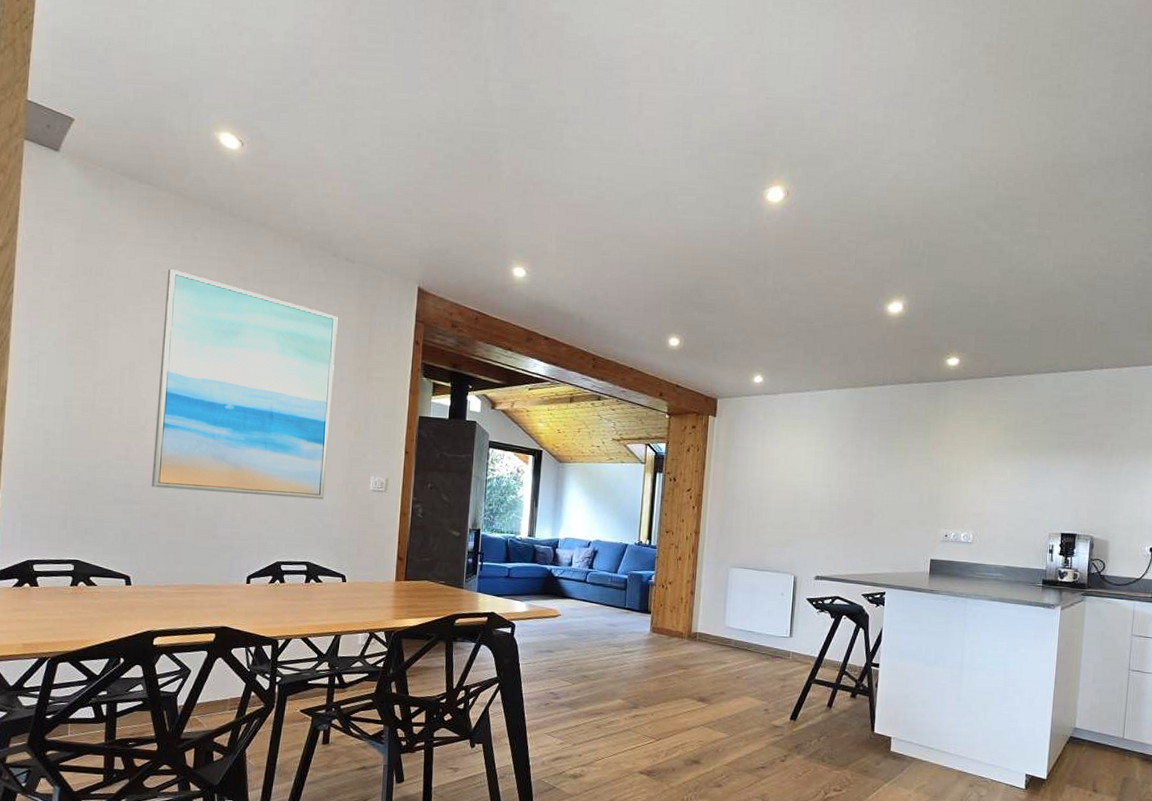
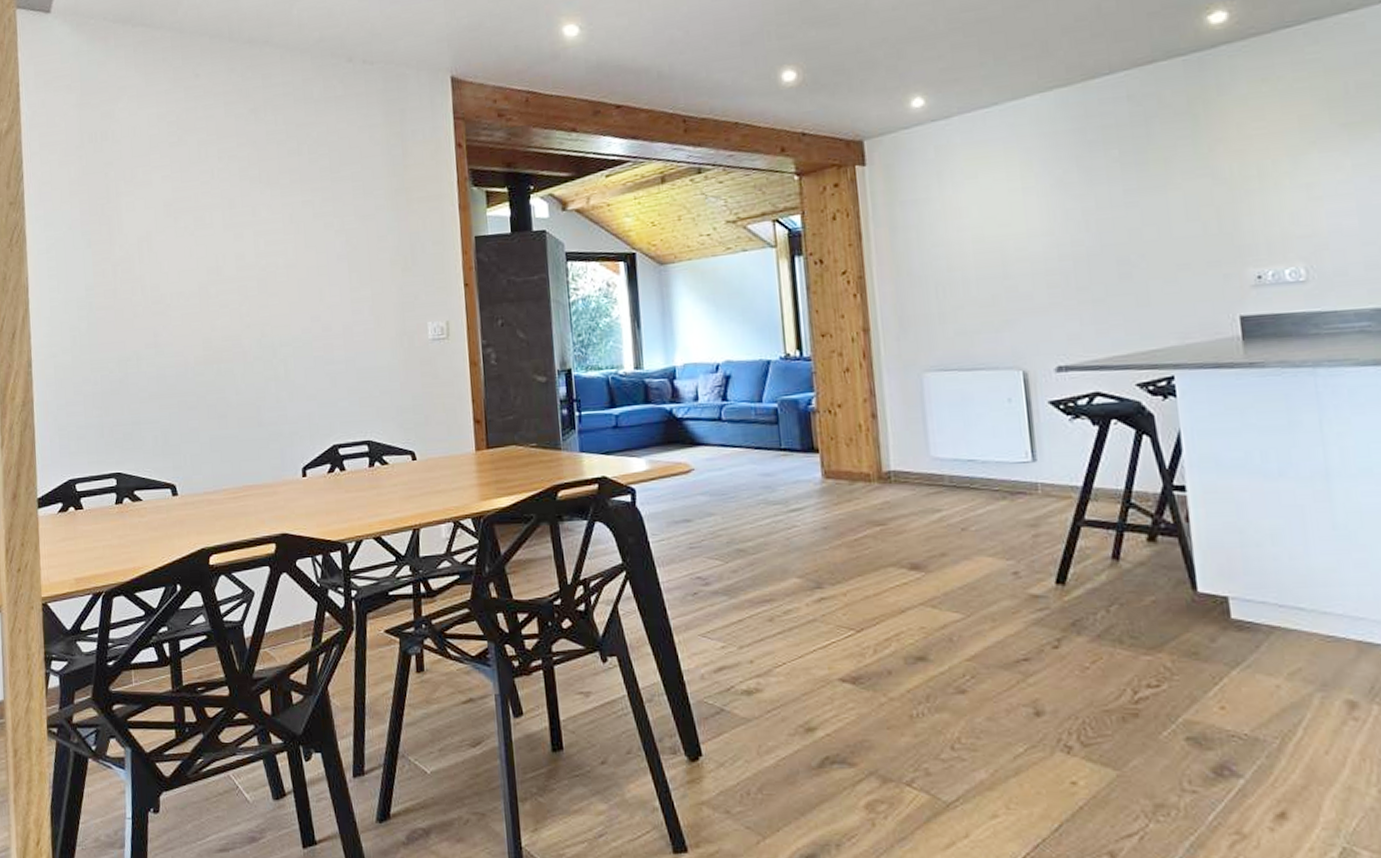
wall art: present [151,268,338,500] -> none [173,115,376,375]

